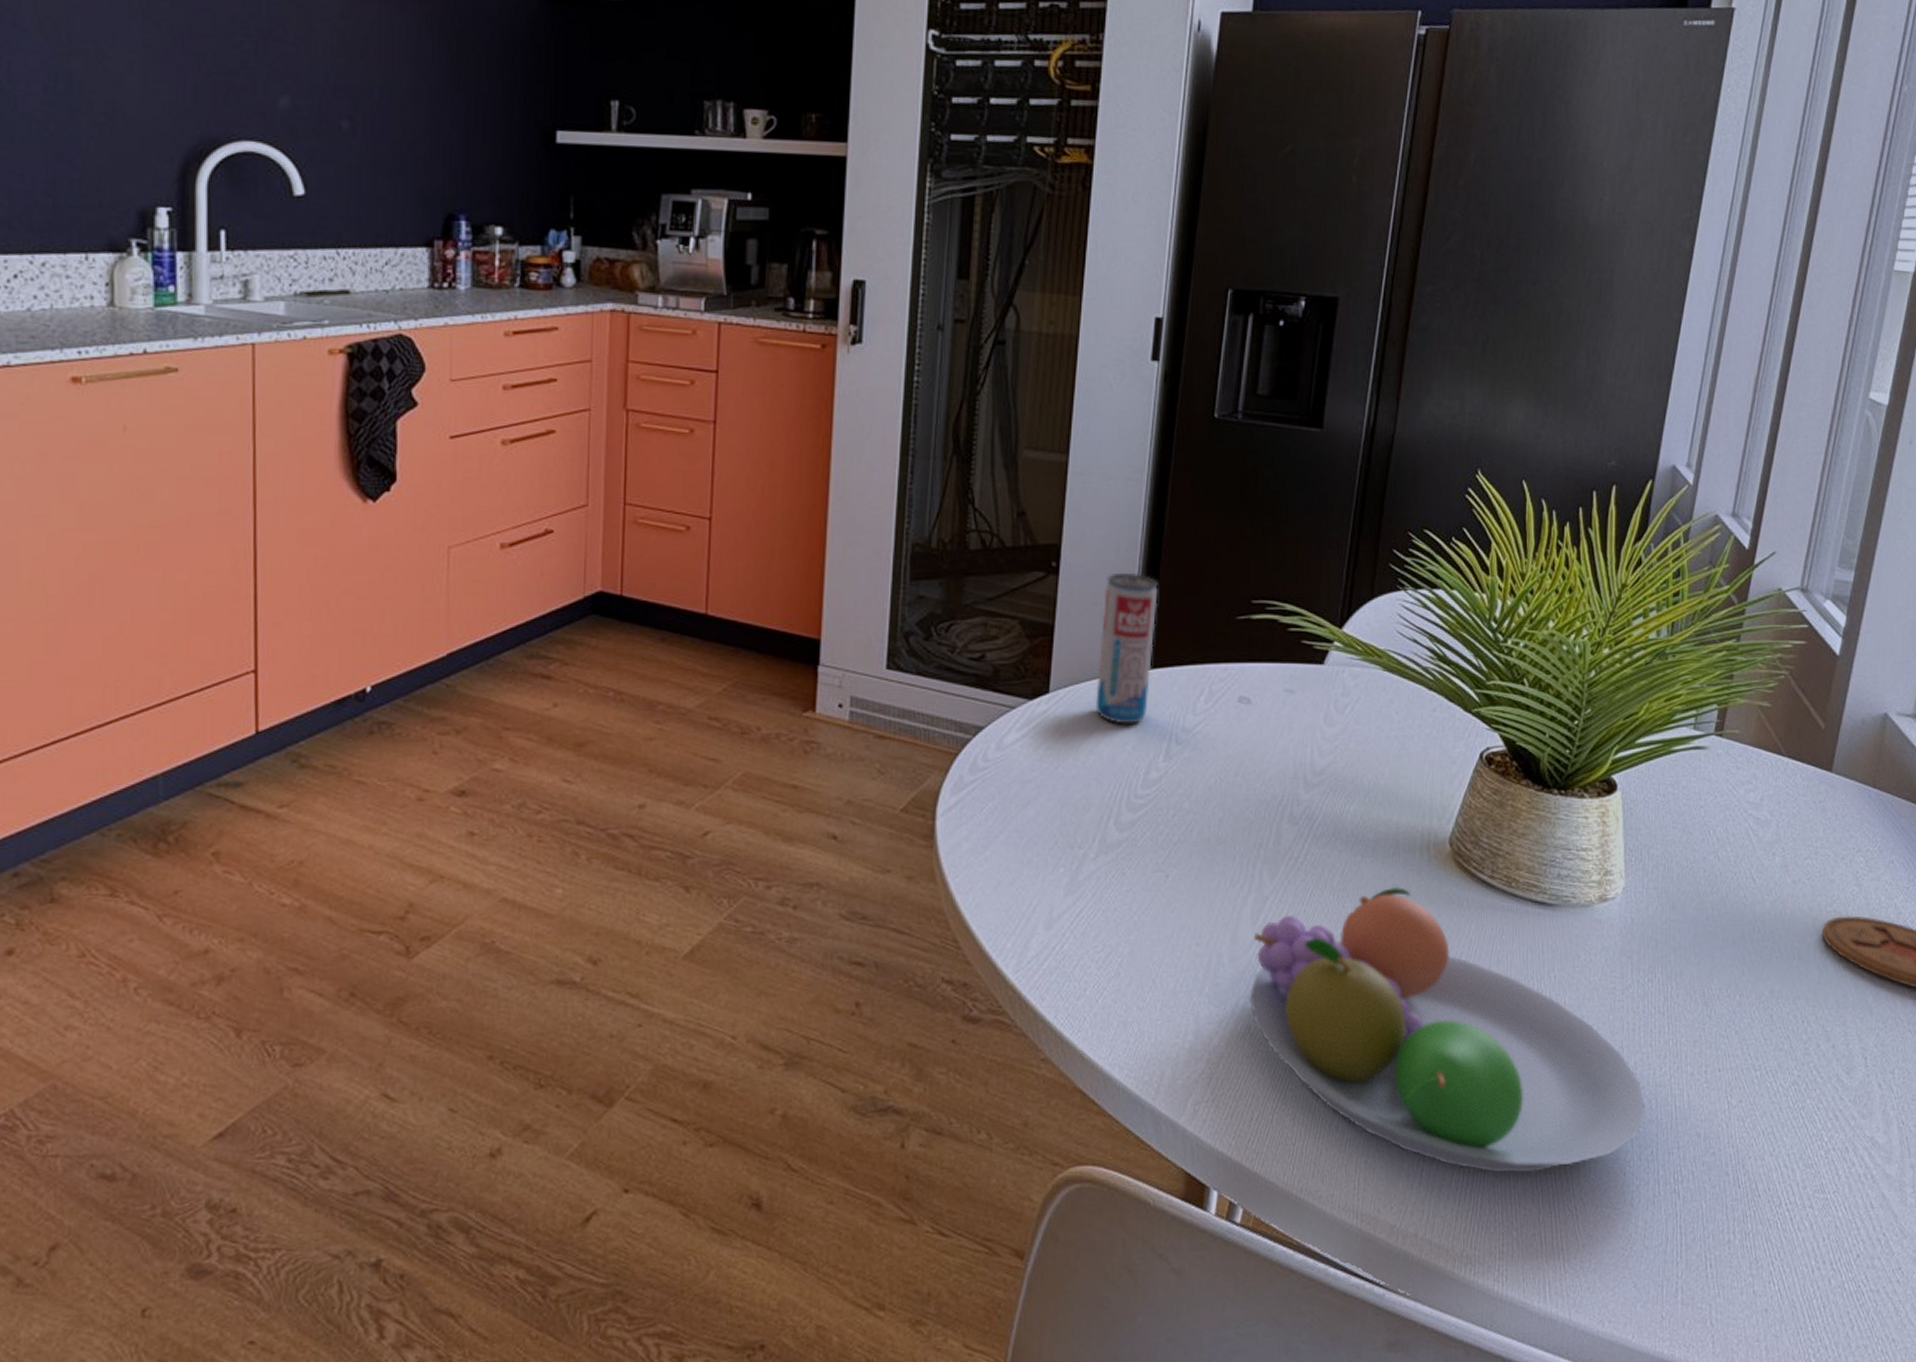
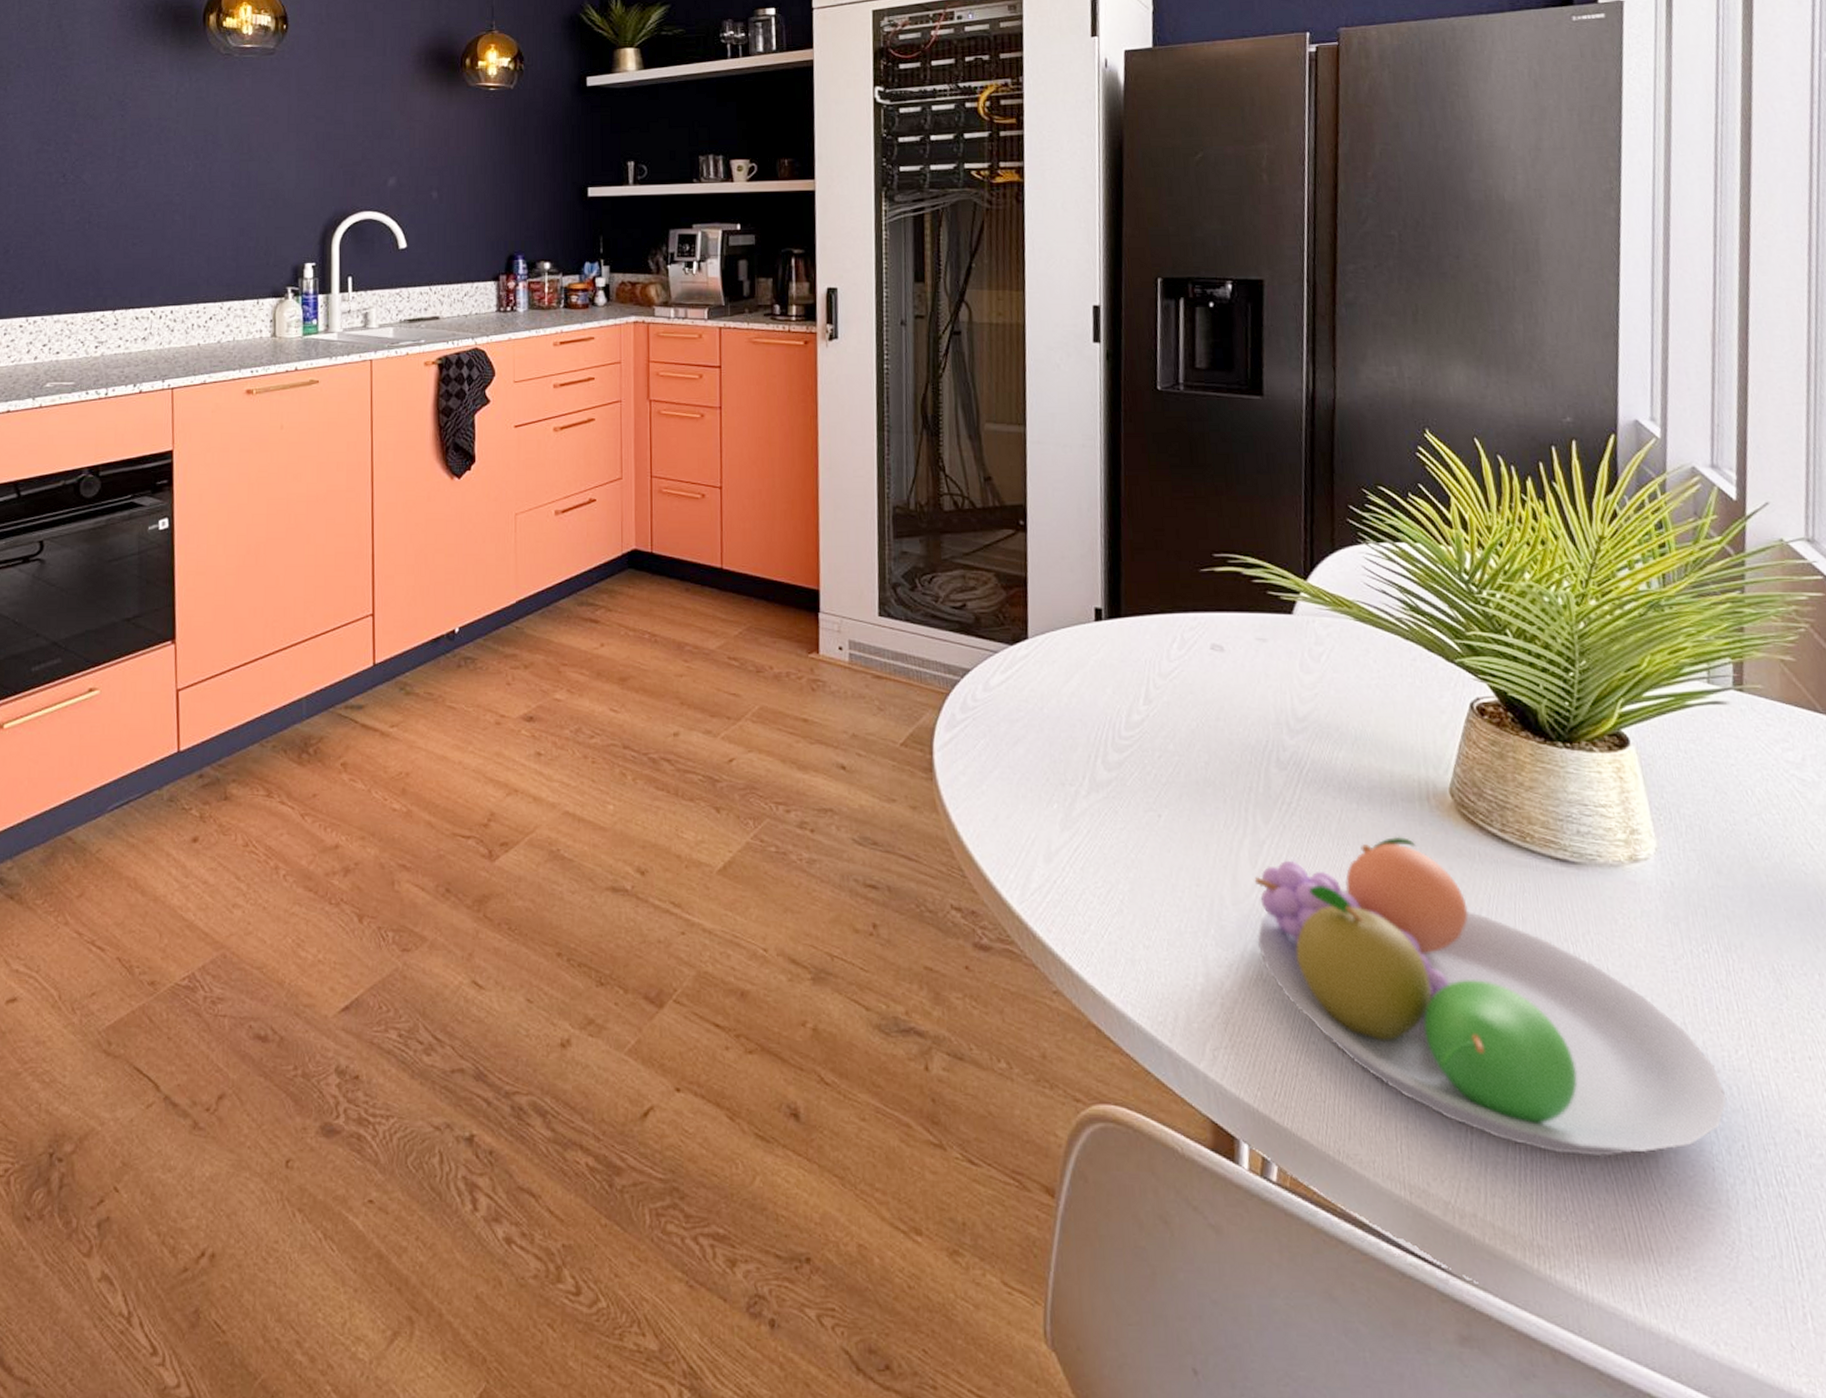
beverage can: present [1095,574,1158,724] -> none [1071,530,1123,669]

